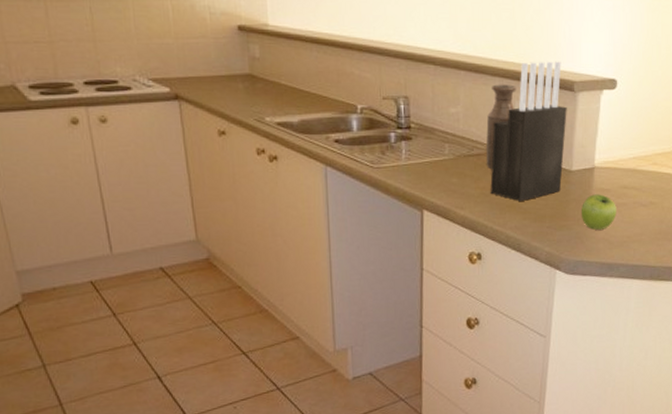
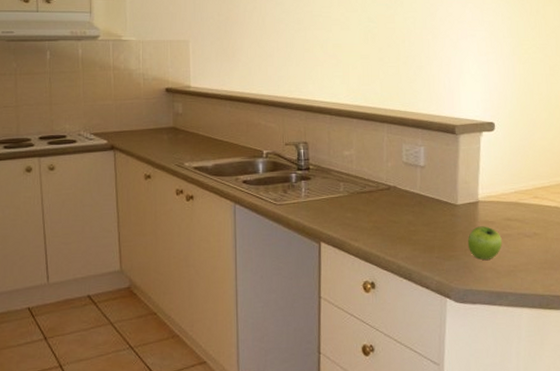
bottle: present [486,84,516,169] -> none [377,129,403,204]
knife block: present [490,61,567,202] -> none [381,108,450,234]

